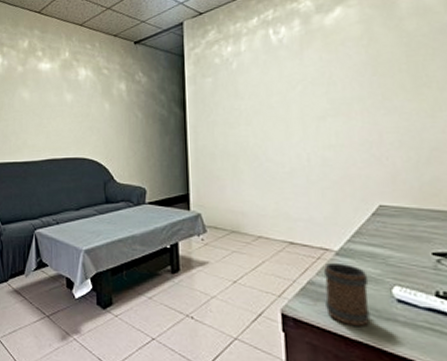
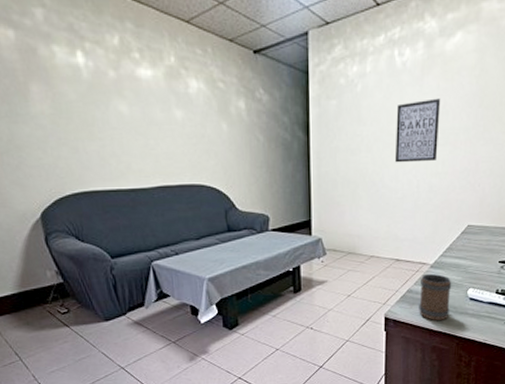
wall art: none [276,70,329,135] -> present [394,98,441,163]

